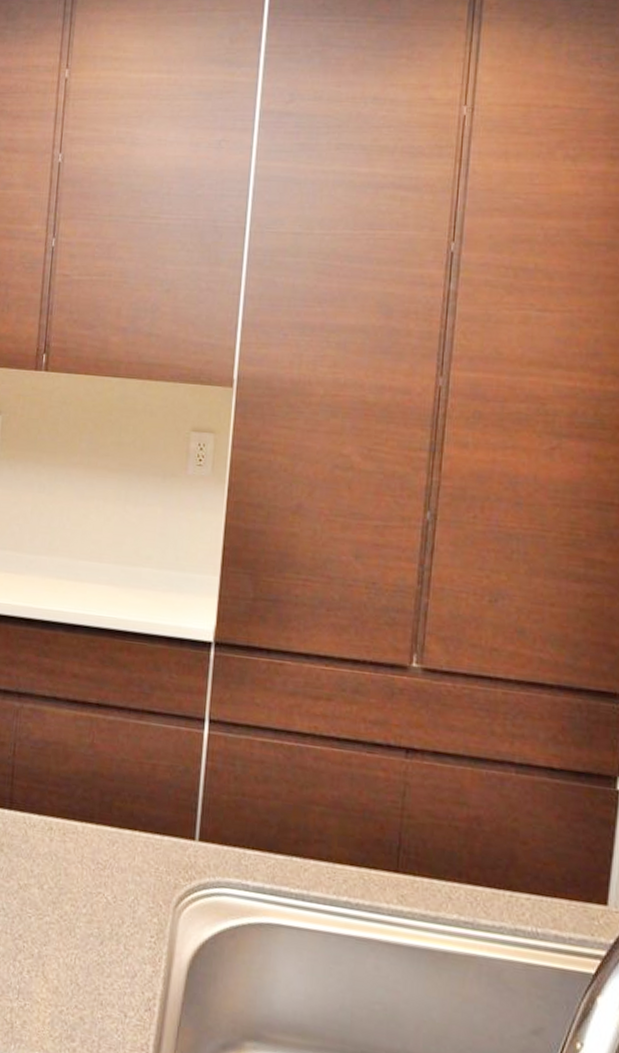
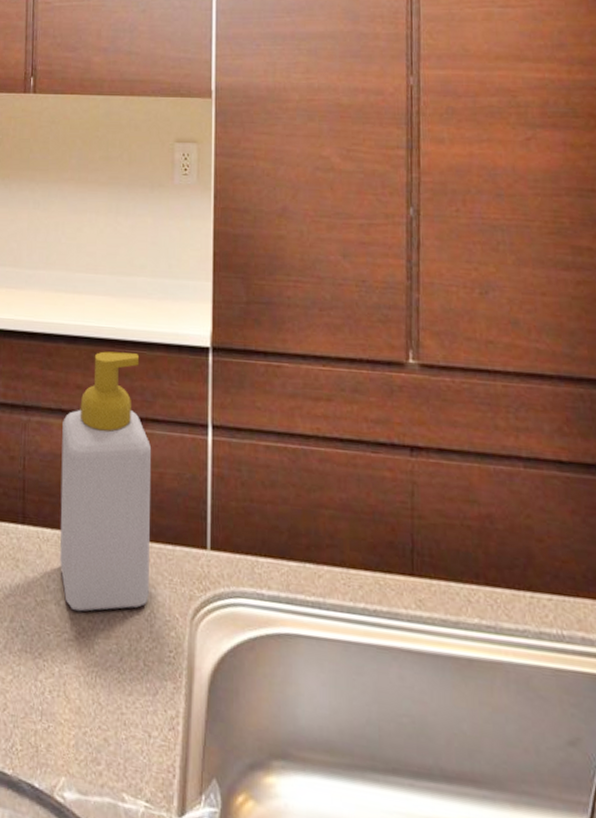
soap bottle: none [45,641,146,896] -> present [60,351,152,612]

